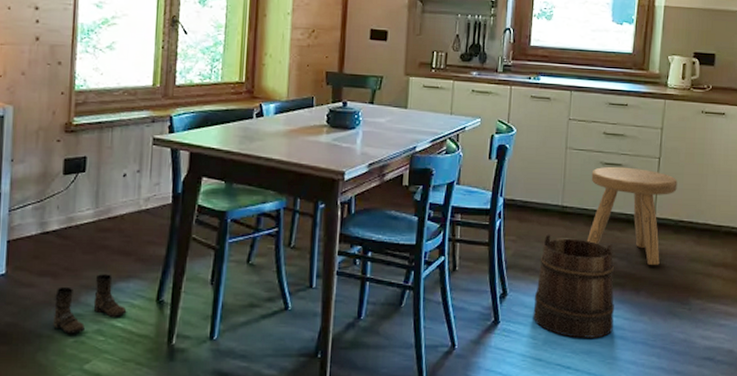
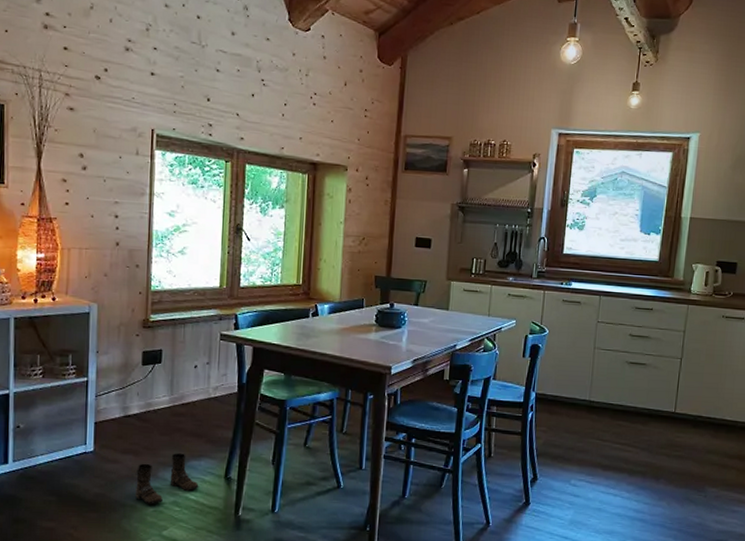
bucket: present [533,232,615,338] -> none [560,424,637,520]
stool: present [586,166,677,265] -> none [611,365,698,456]

